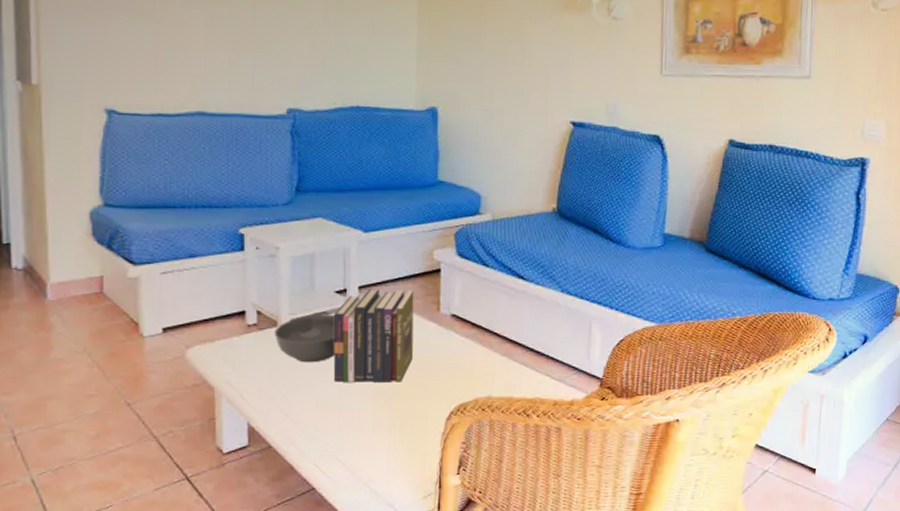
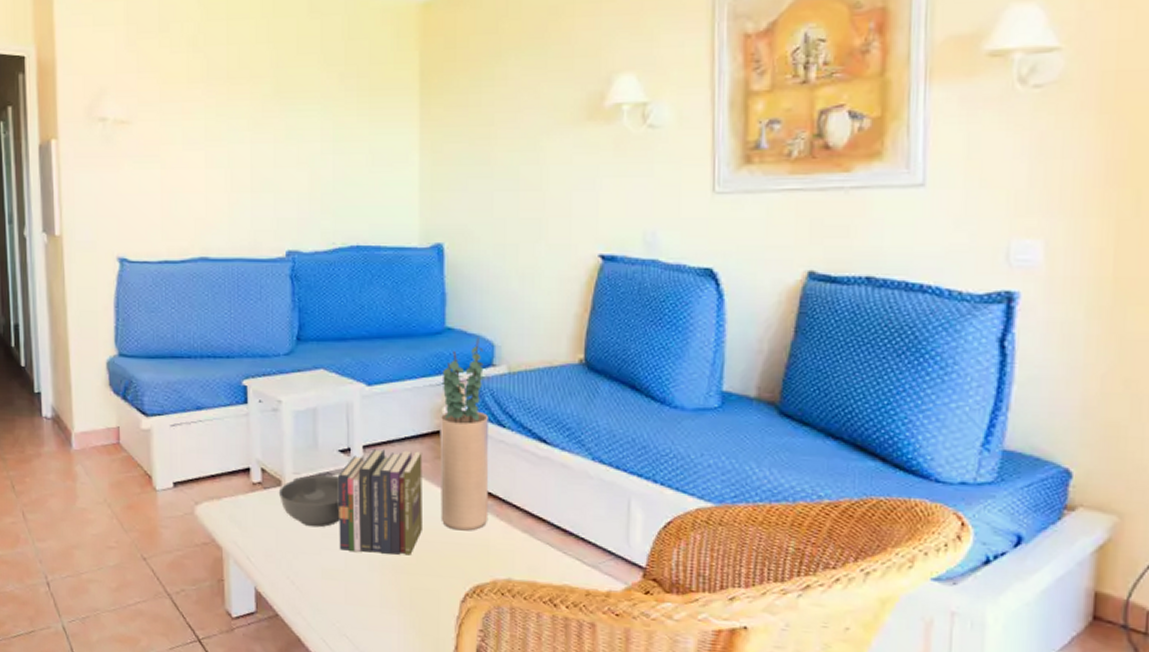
vase: none [429,189,474,357] -> present [439,337,489,531]

